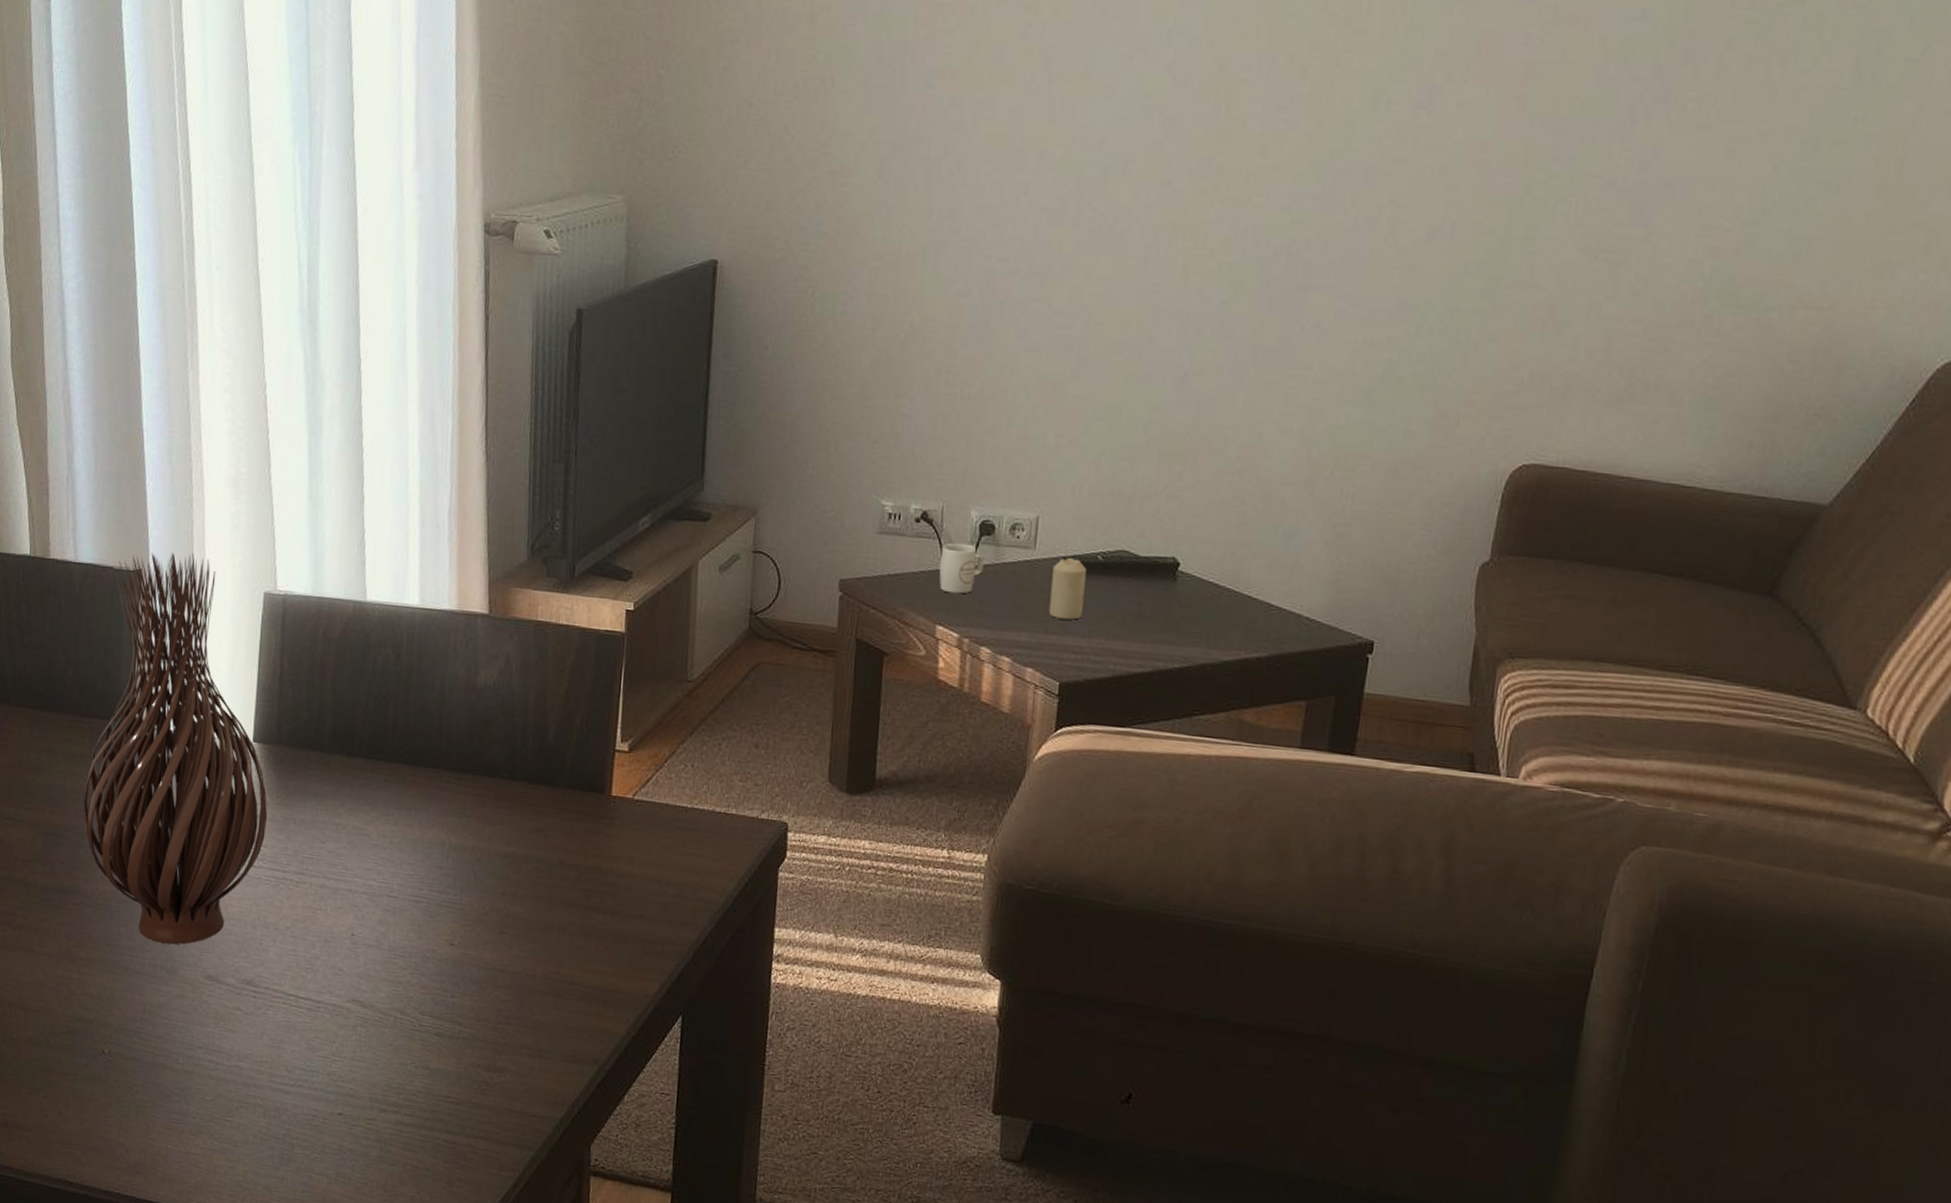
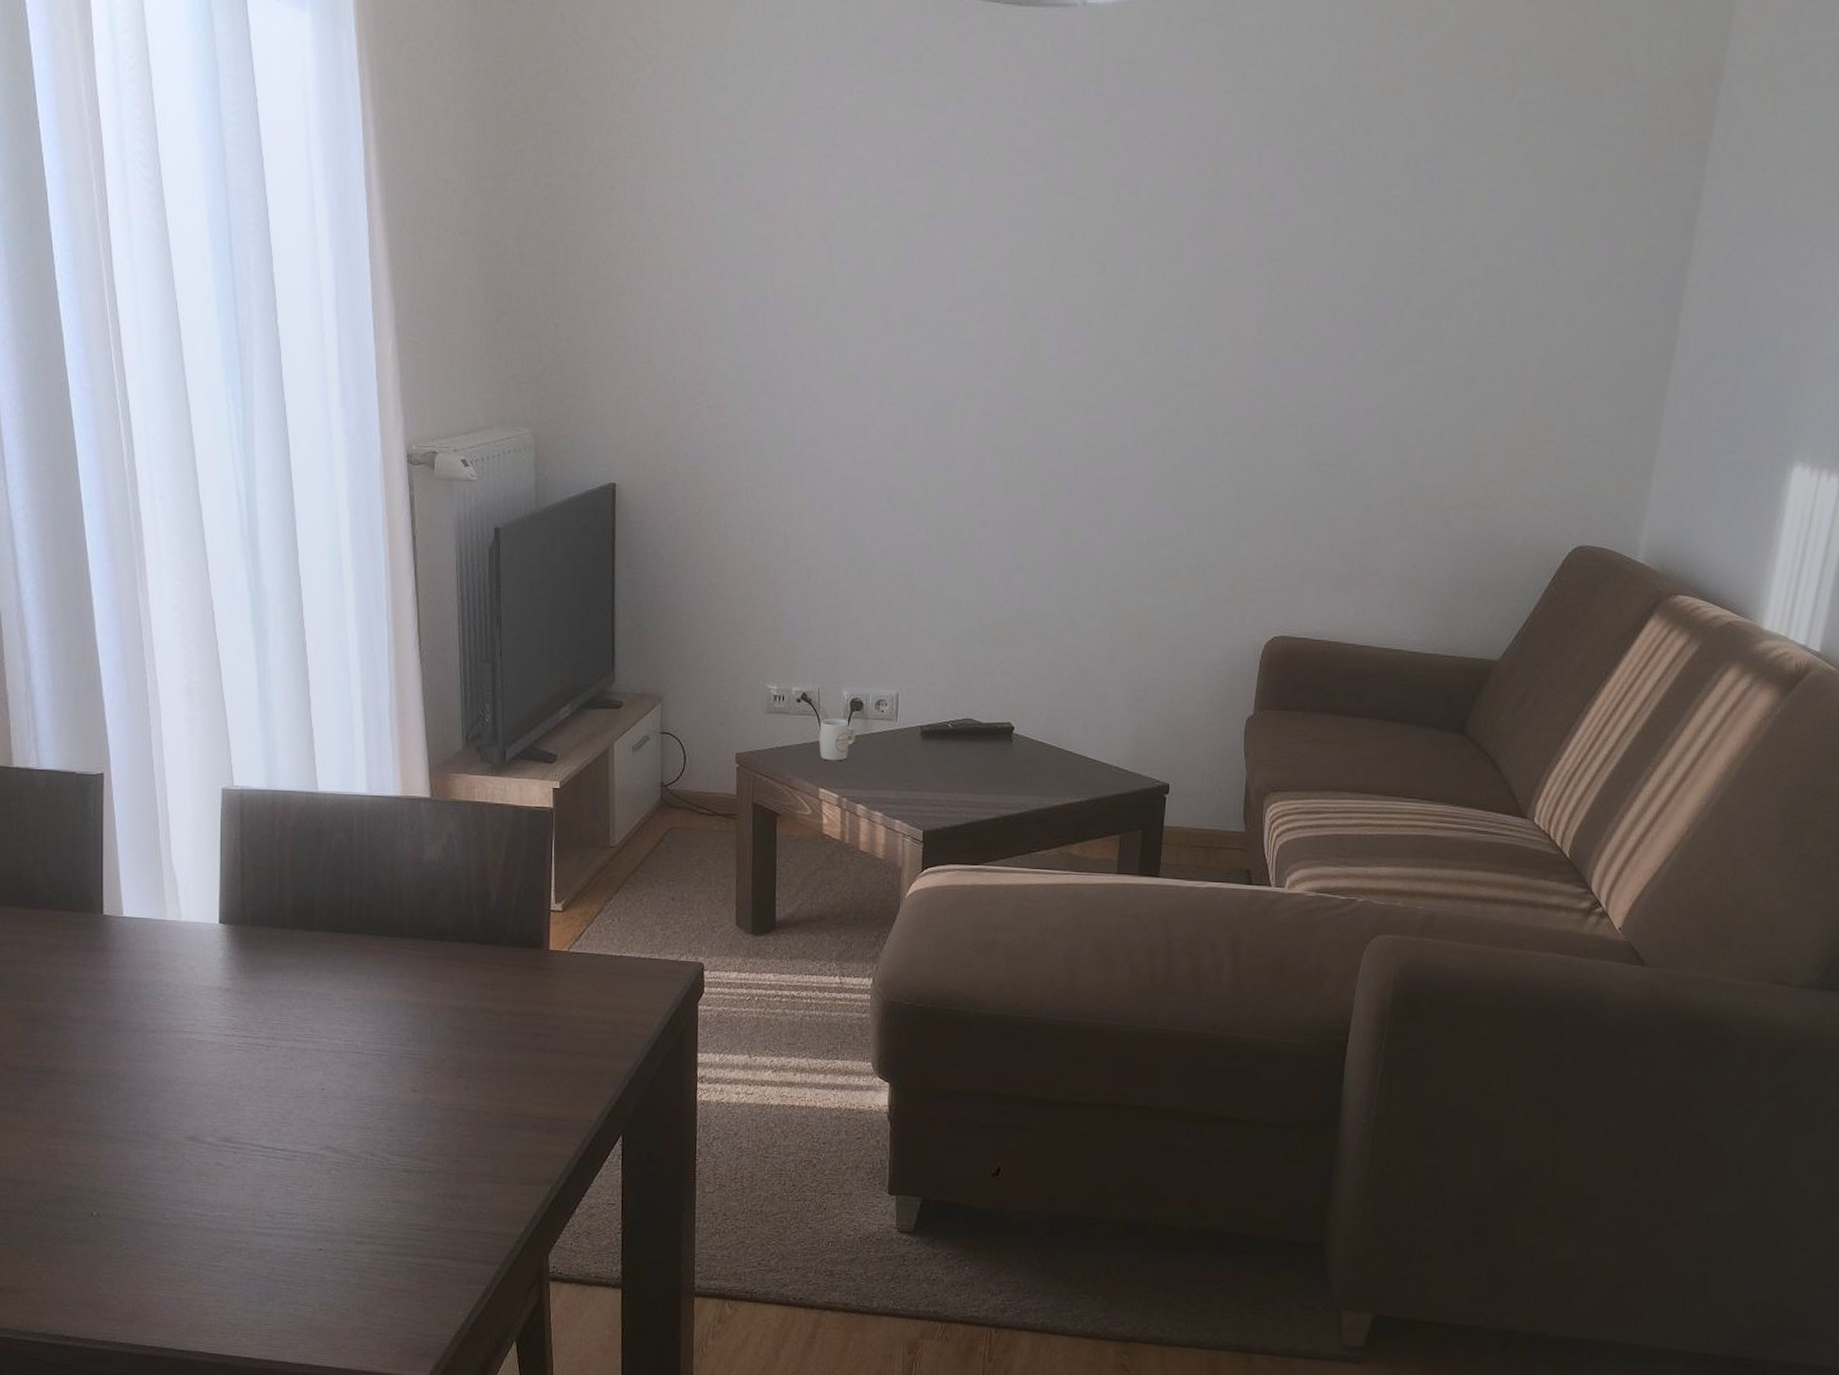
vase: present [83,552,268,945] -> none [59,756,237,1112]
candle: present [1048,557,1087,620] -> none [911,726,940,778]

